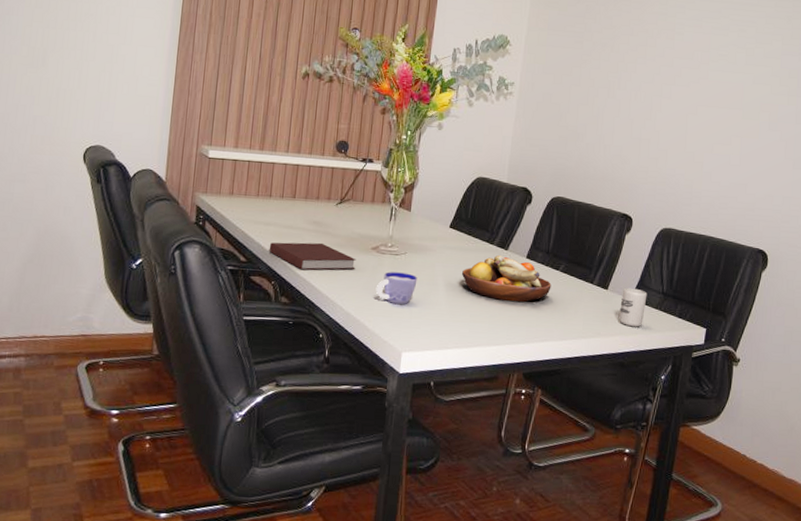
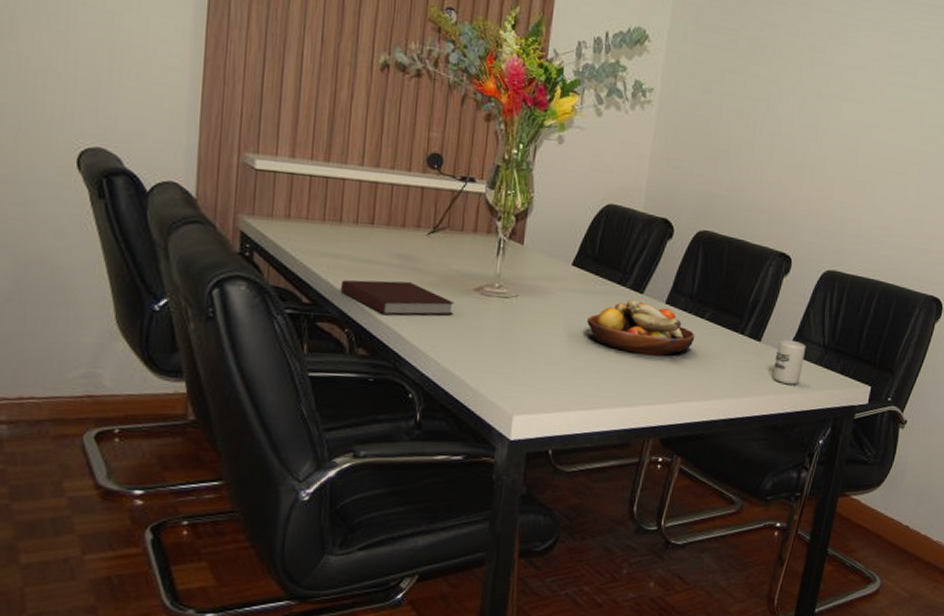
cup: present [375,272,418,305] -> none [479,318,532,359]

